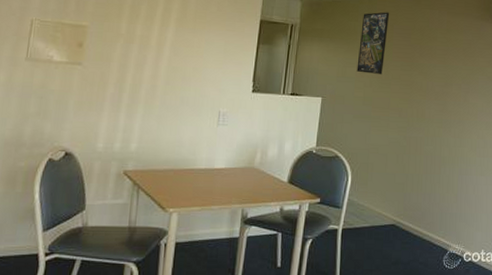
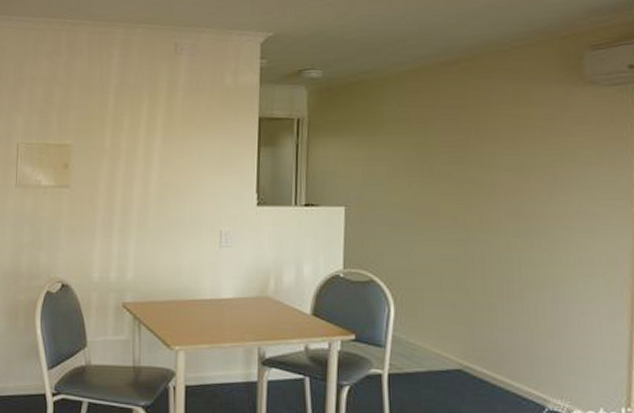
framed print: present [357,12,390,74] -> none [388,89,428,172]

